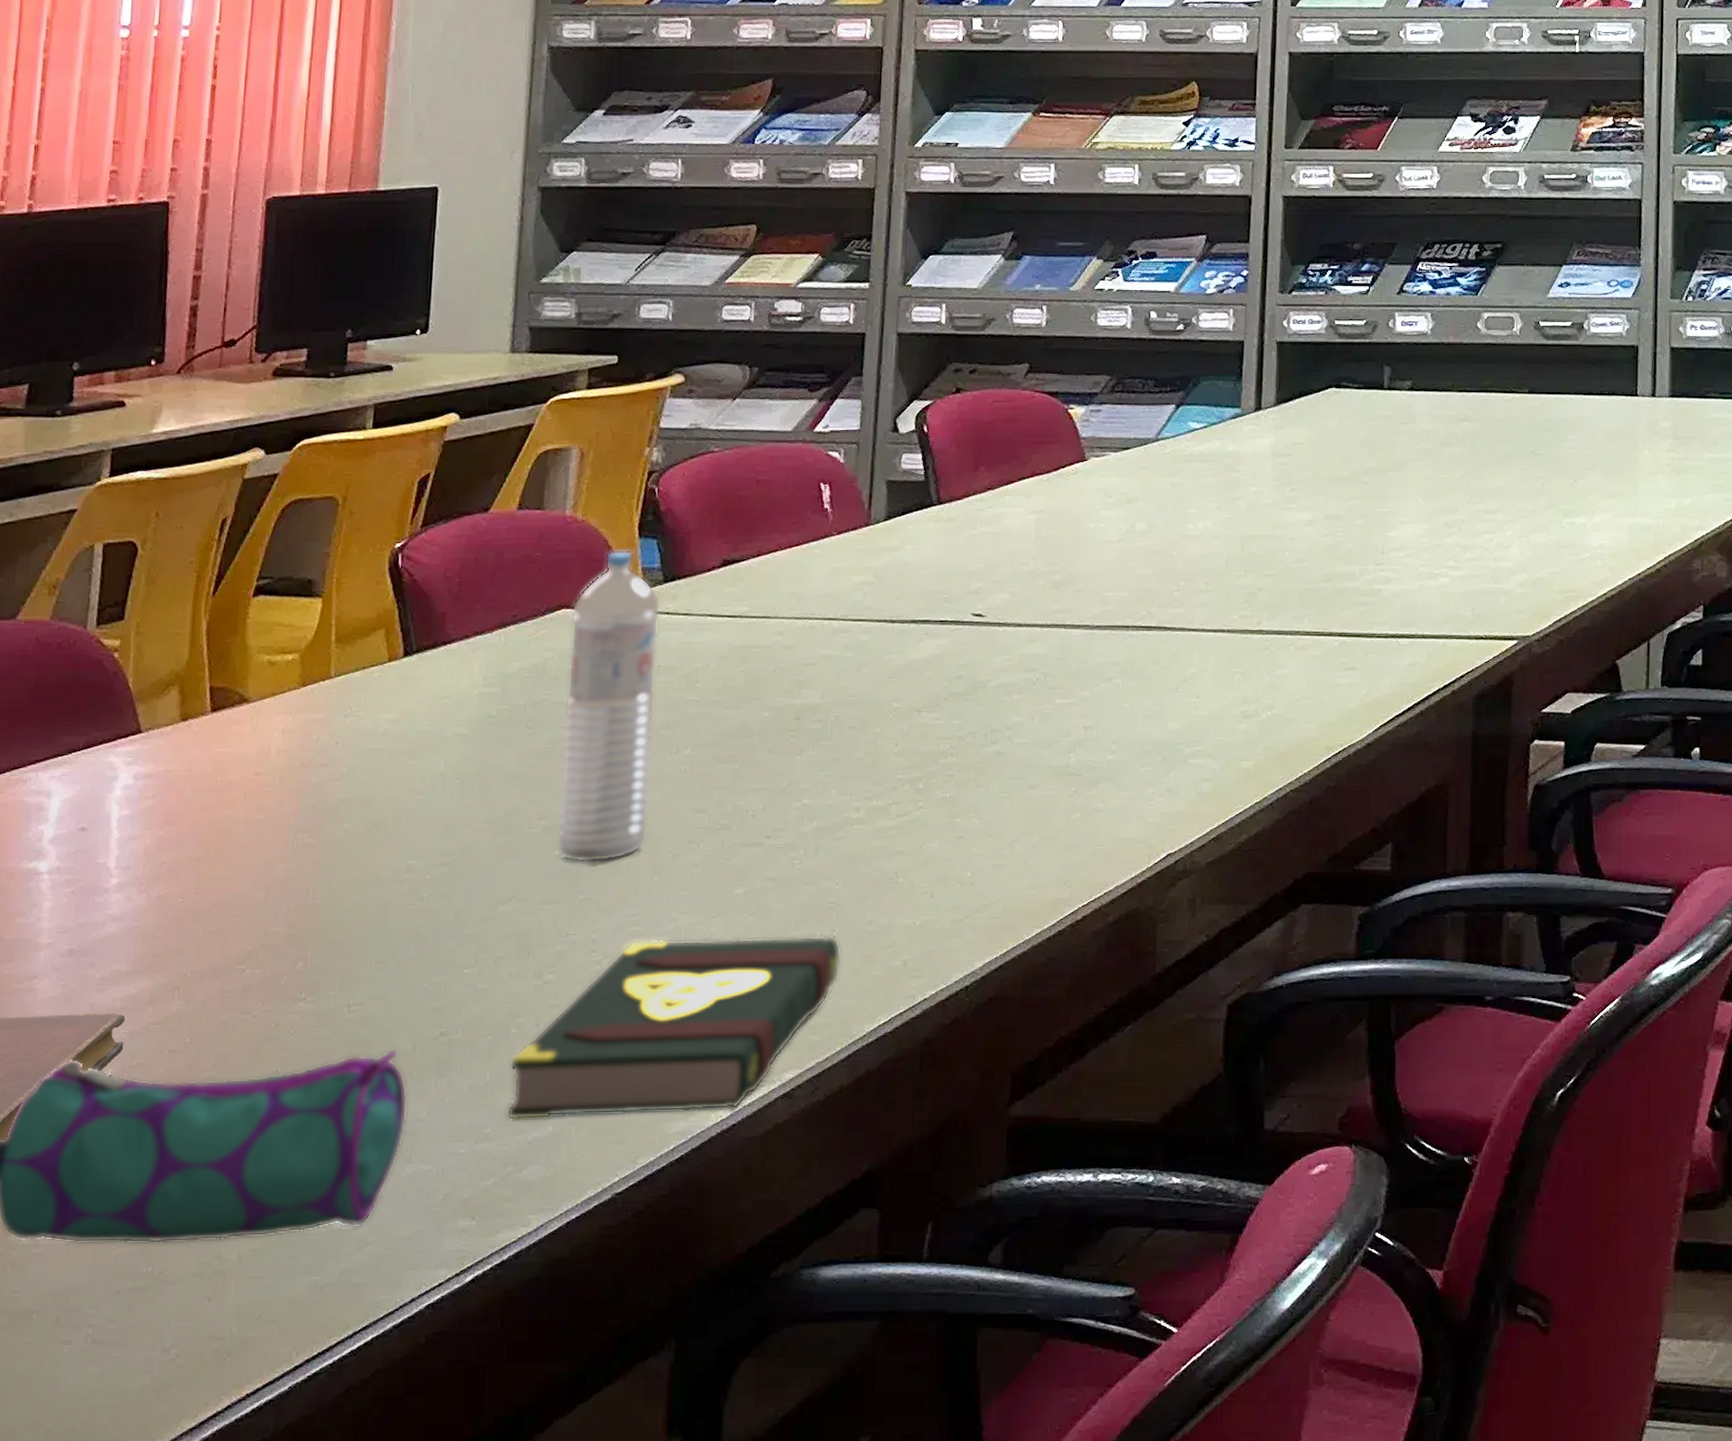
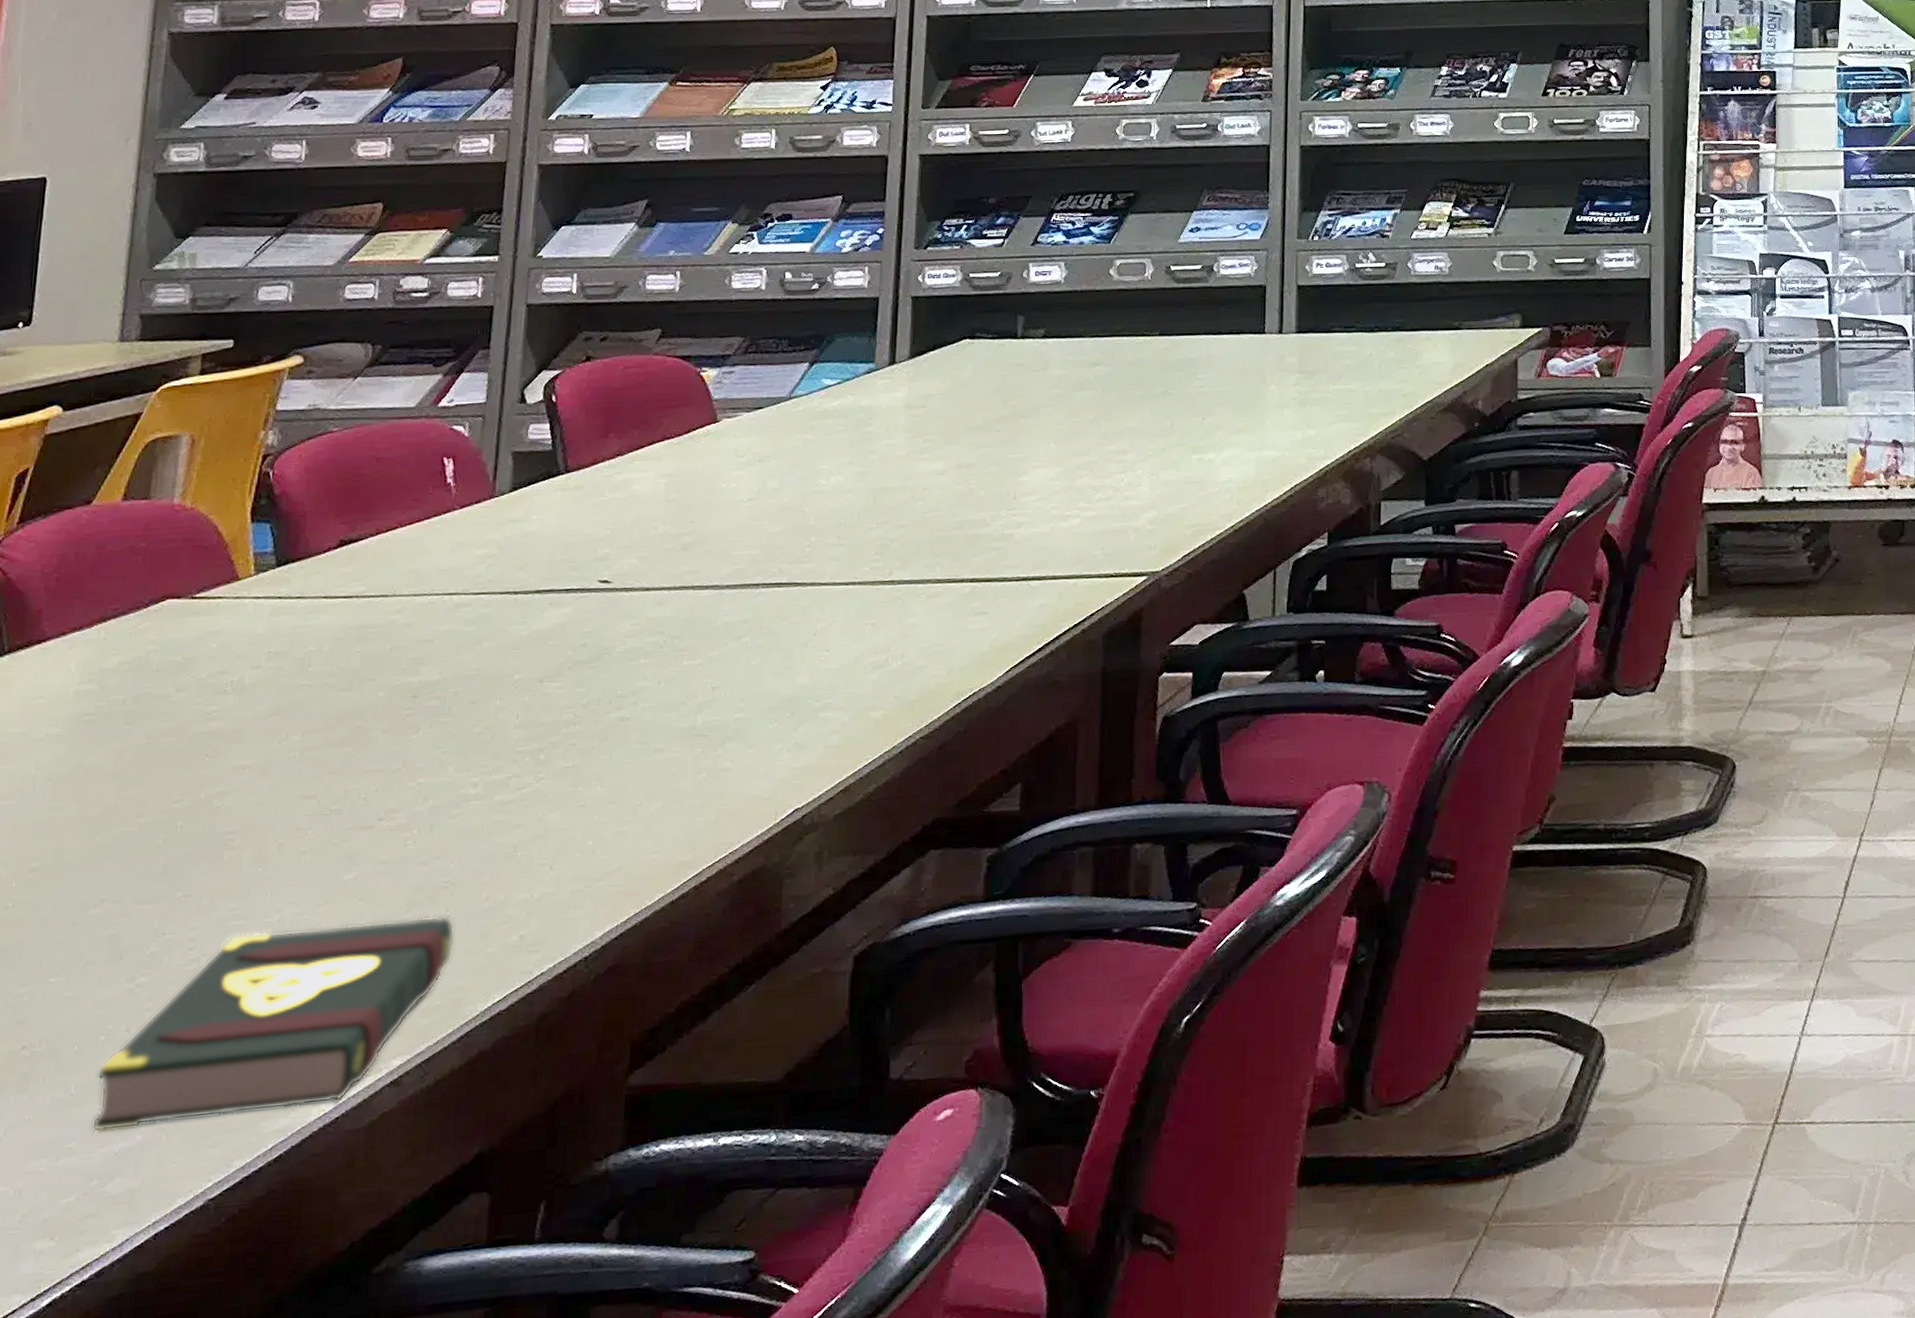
water bottle: present [556,550,661,863] -> none [154,536,273,859]

